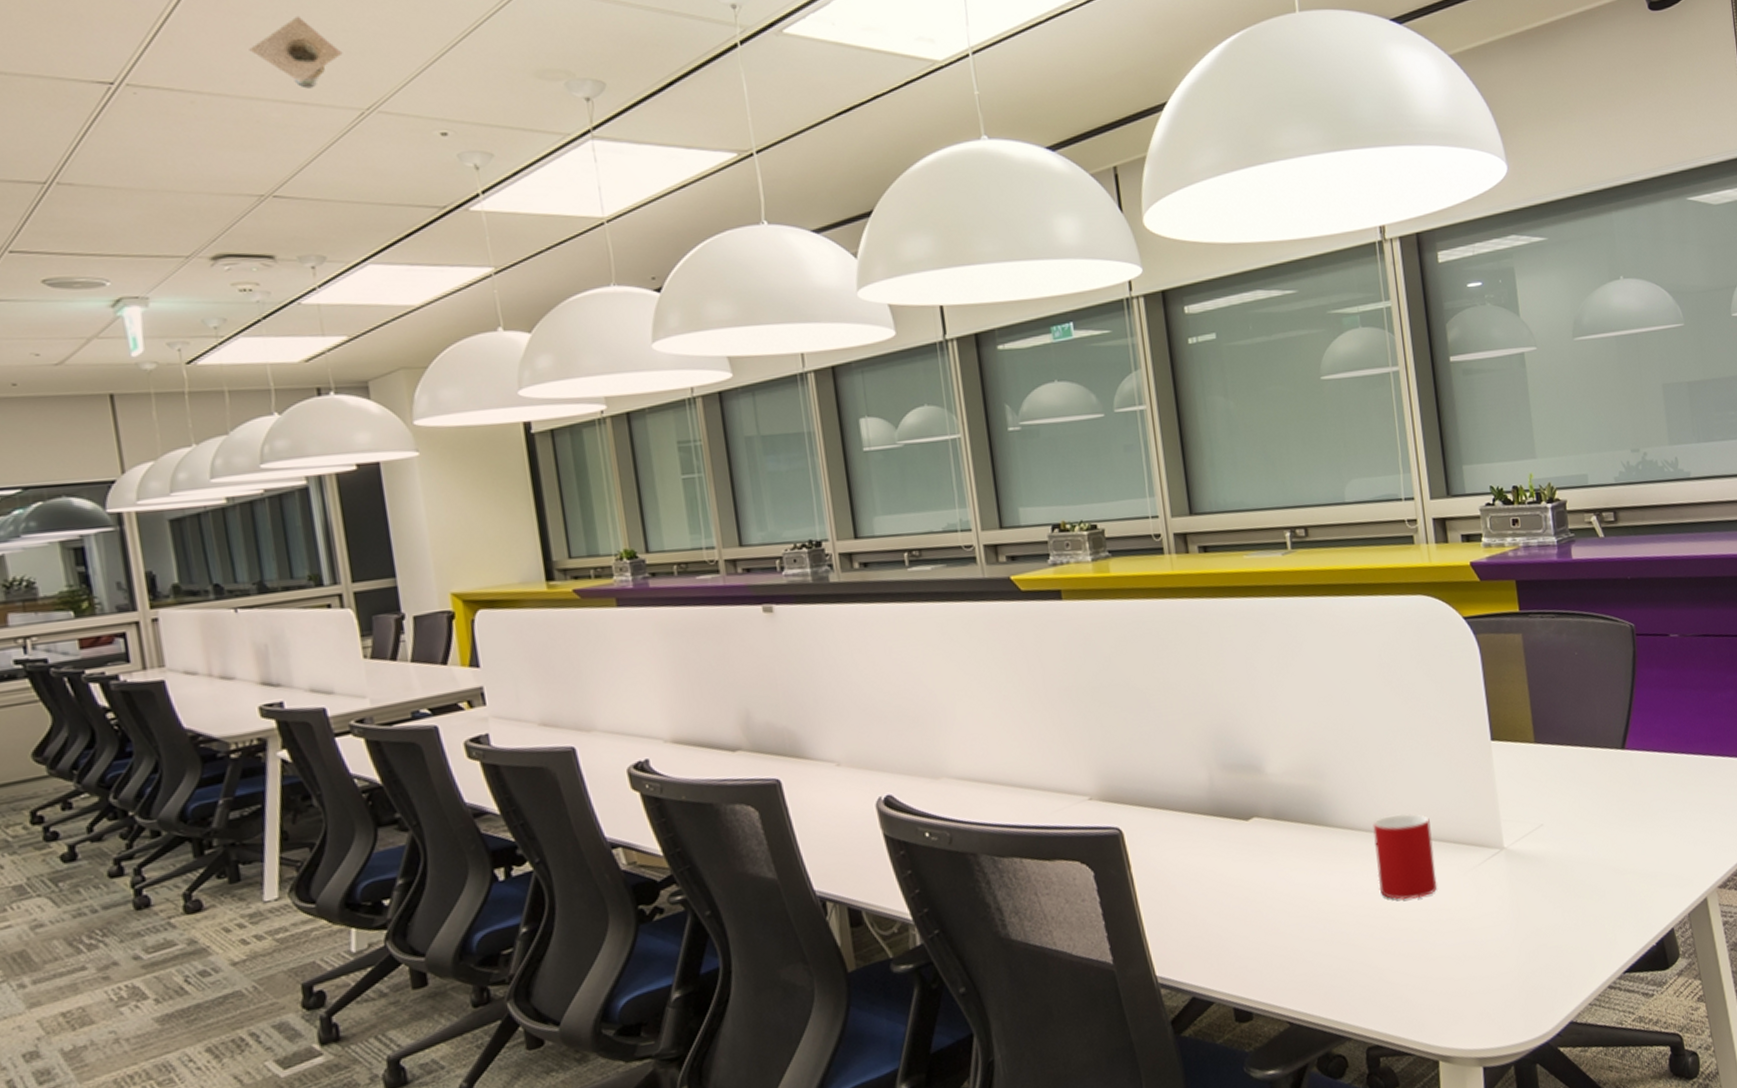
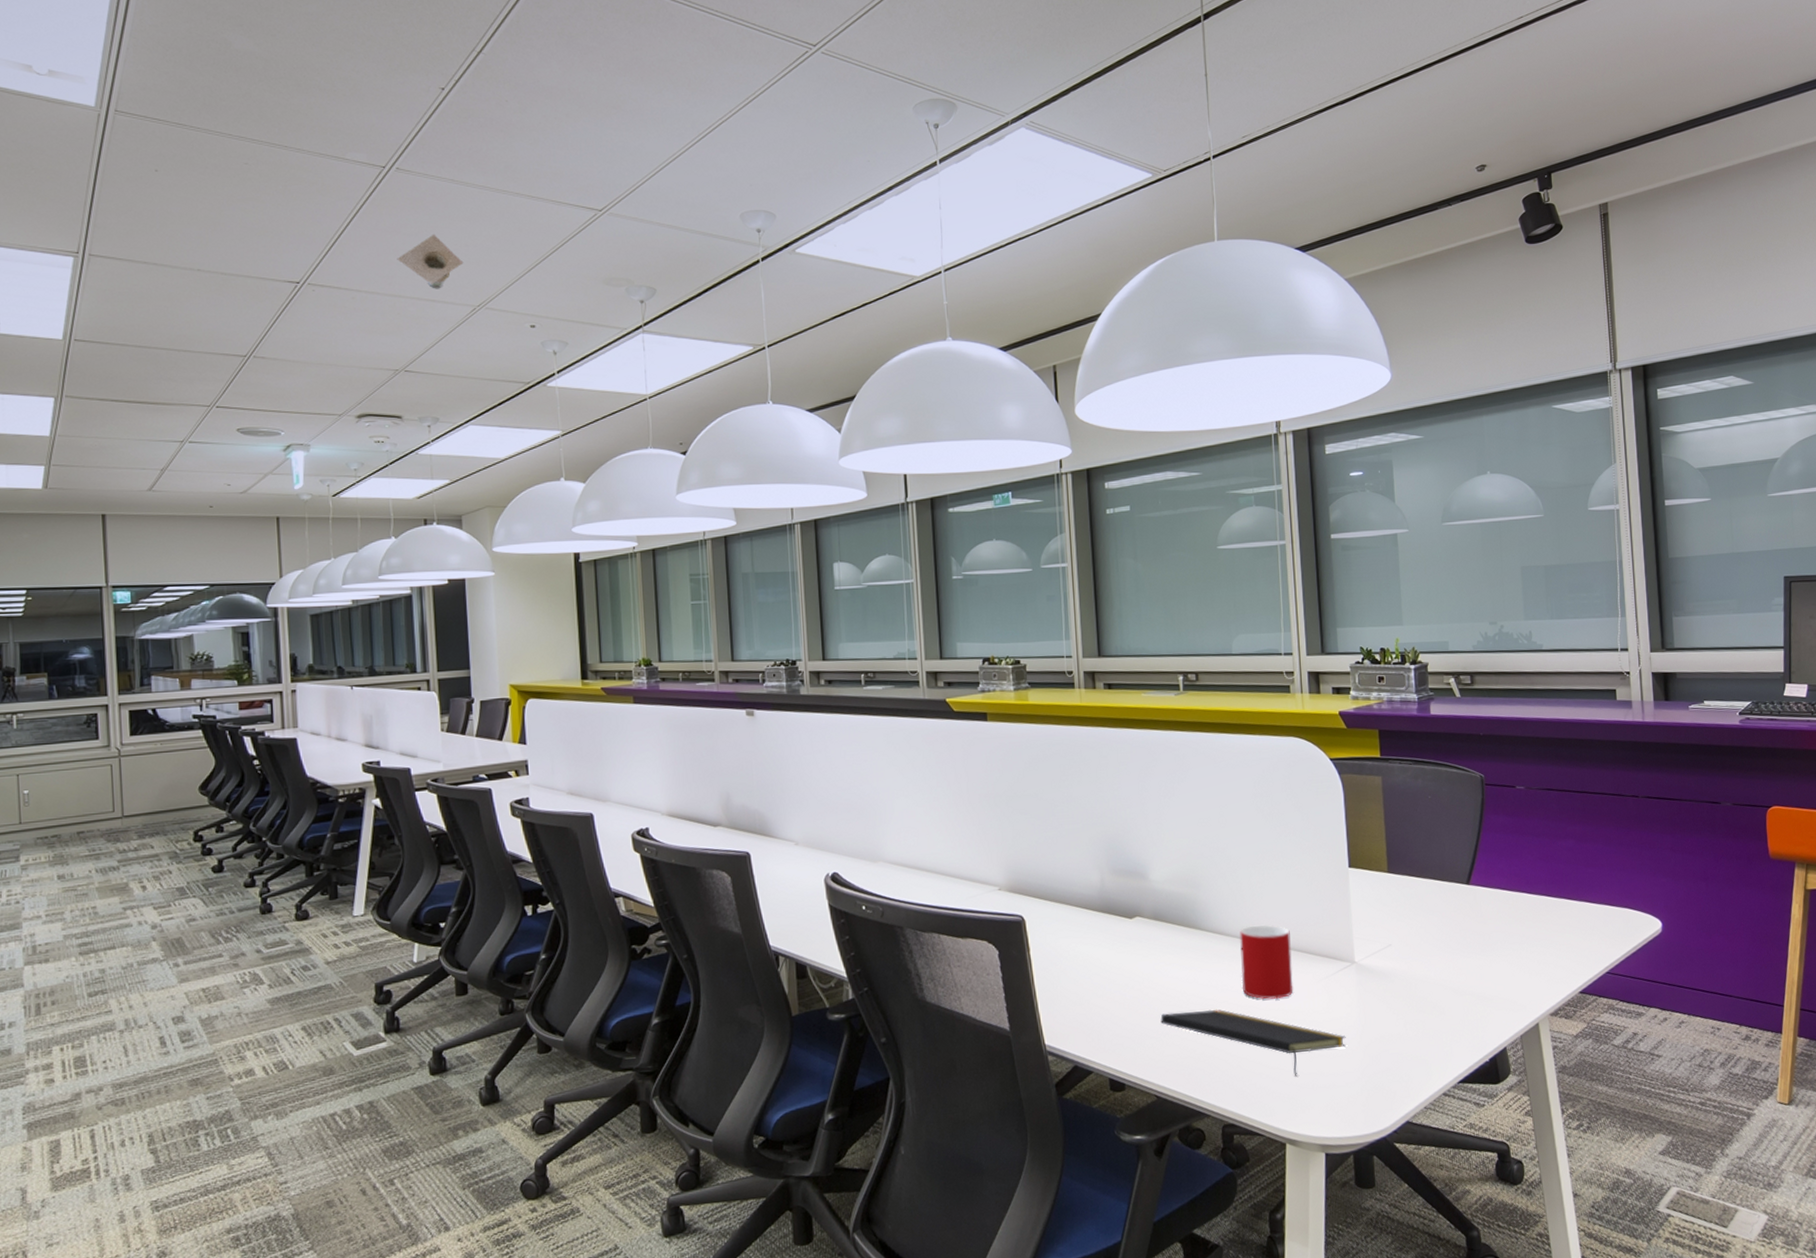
notepad: none [1288,915,1499,984] -> present [1160,1009,1346,1077]

